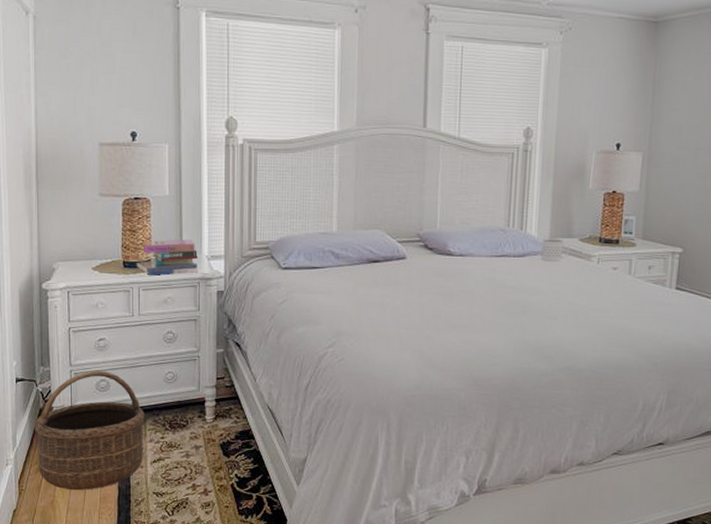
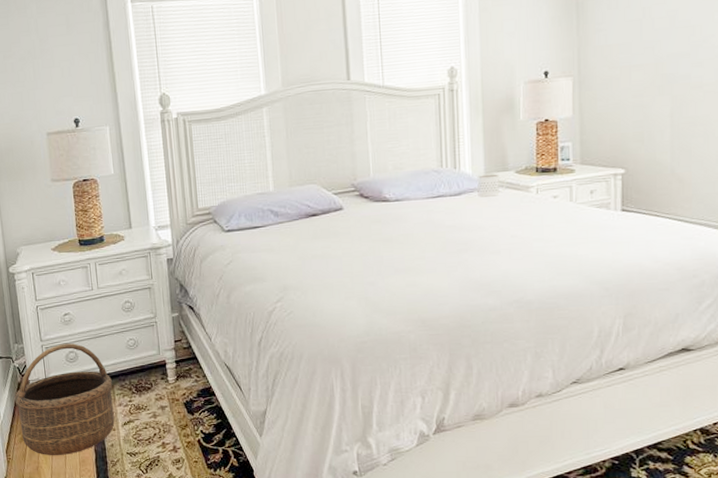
books: present [136,239,198,277] -> none [90,212,147,251]

